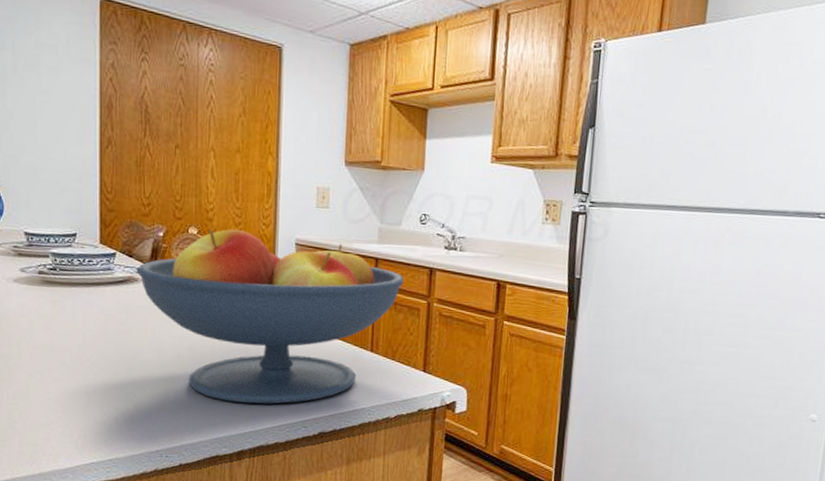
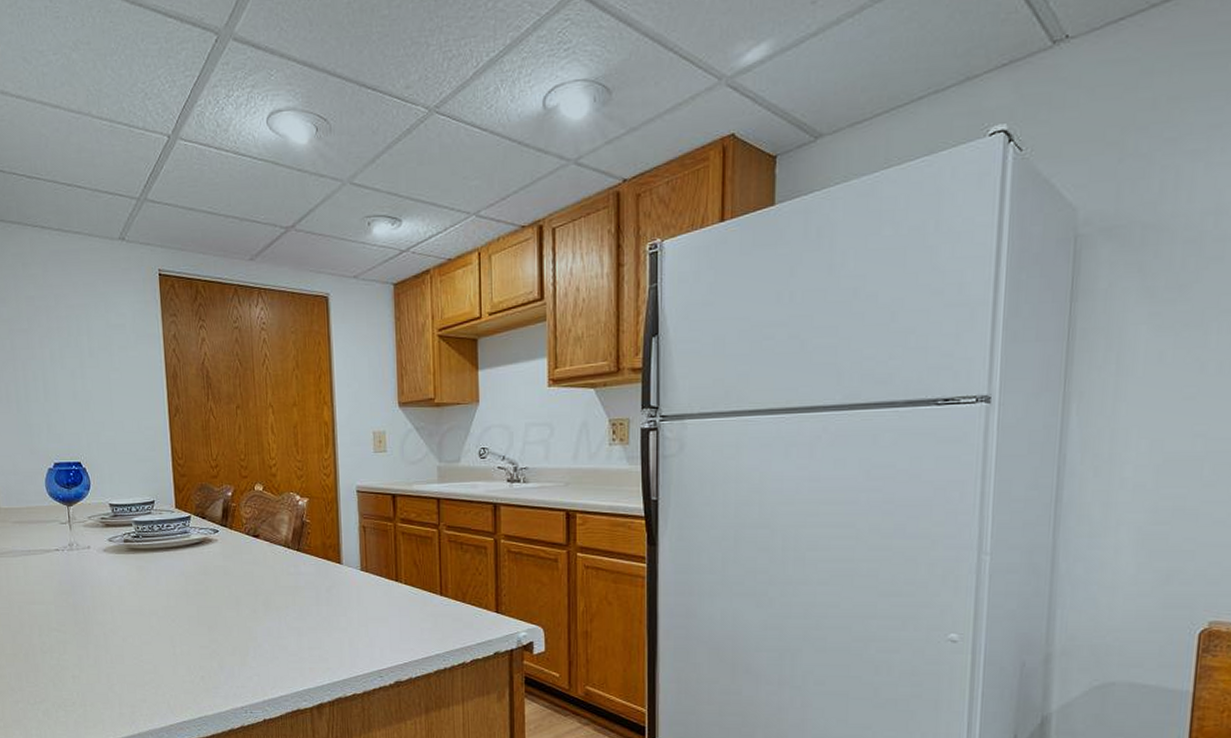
fruit bowl: present [136,228,404,404] -> none [210,482,468,656]

